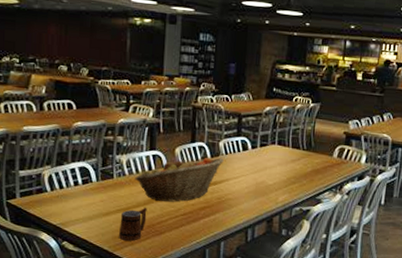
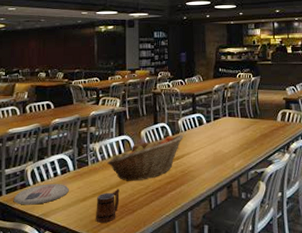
plate: none [28,192,91,213] -> present [13,183,69,205]

